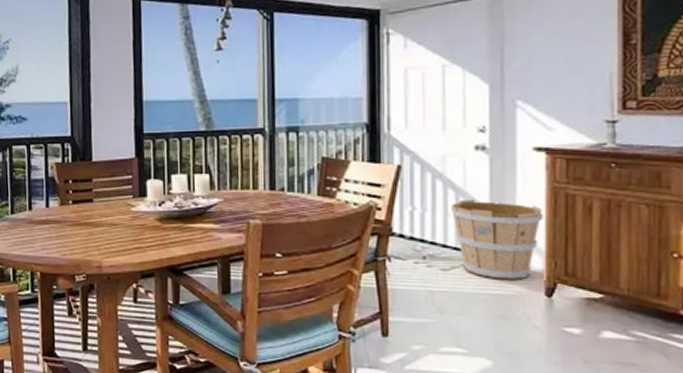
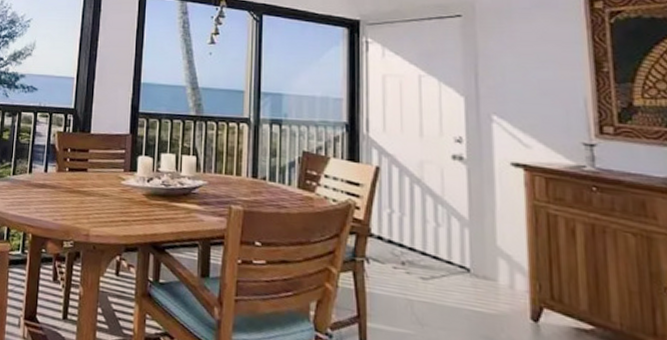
wooden bucket: present [450,200,544,280] -> none [429,207,525,299]

